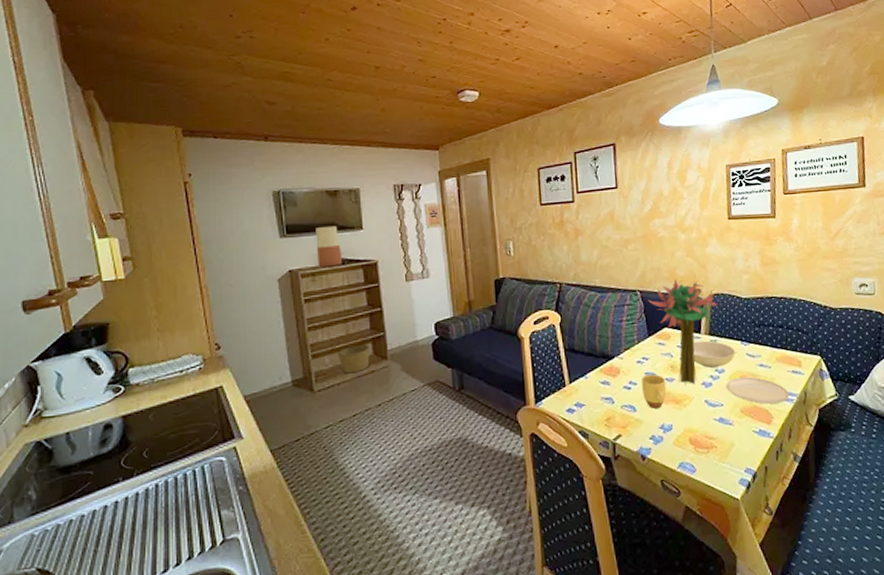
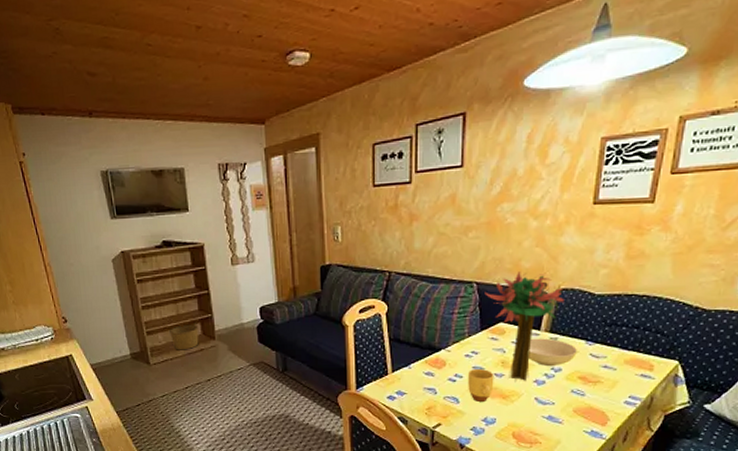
vase: present [315,225,343,267] -> none [143,207,171,249]
plate: present [726,376,790,404] -> none [561,377,633,406]

